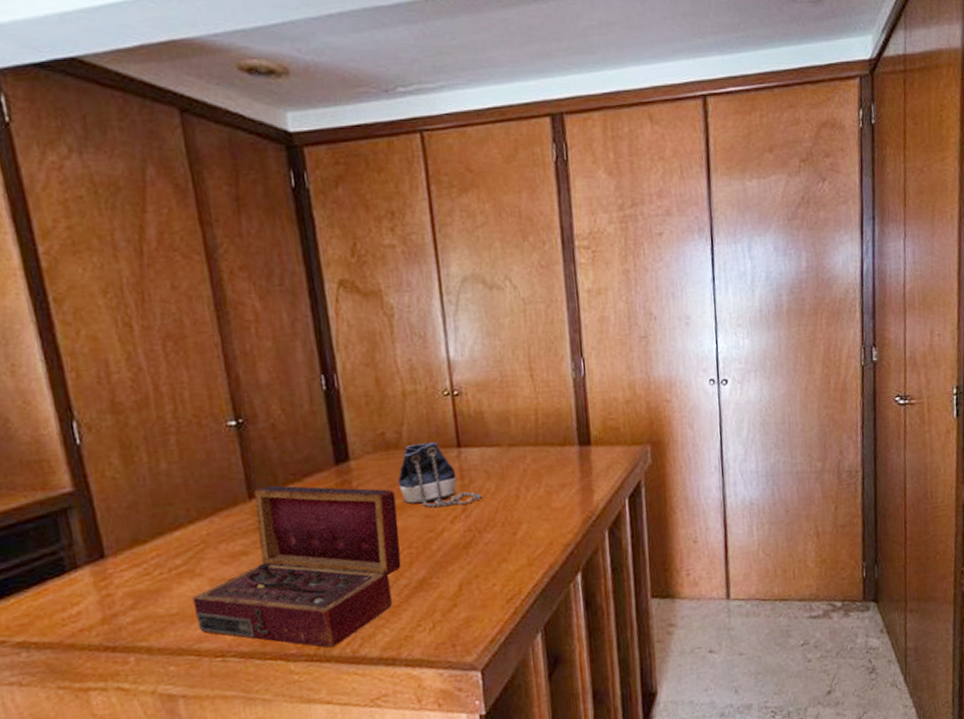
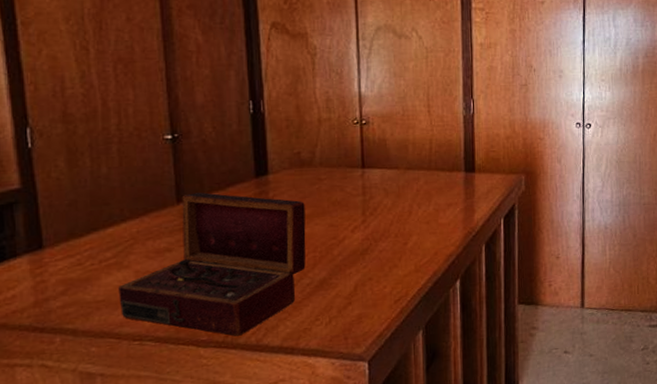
handbag: present [397,441,482,508] -> none [308,162,380,219]

